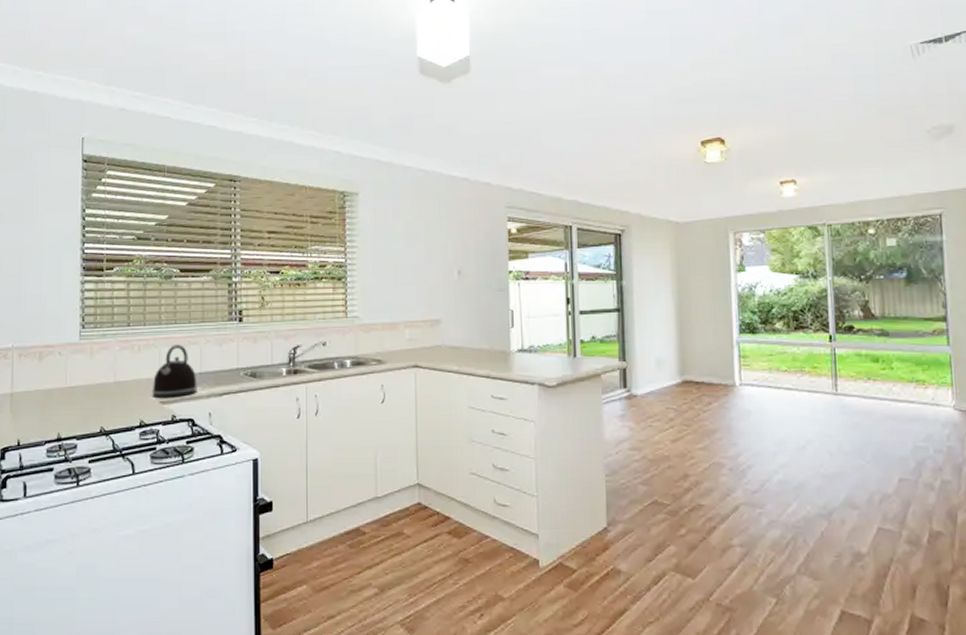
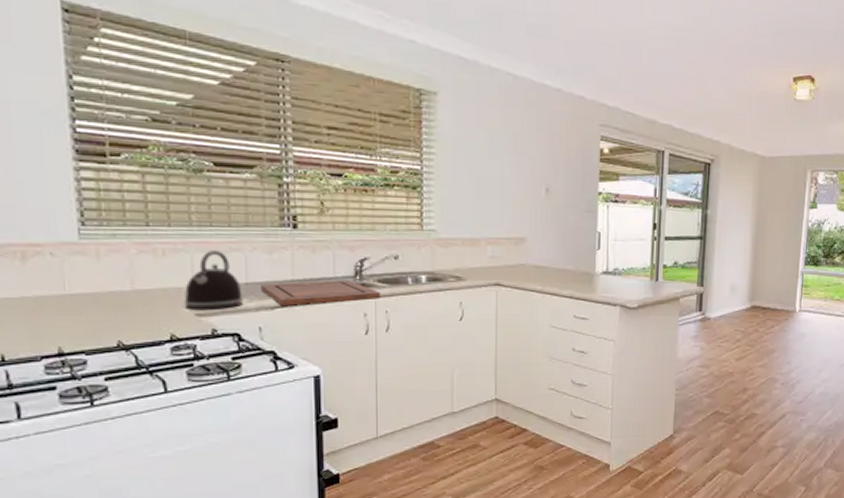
cutting board: none [212,367,311,394] -> present [261,280,381,307]

